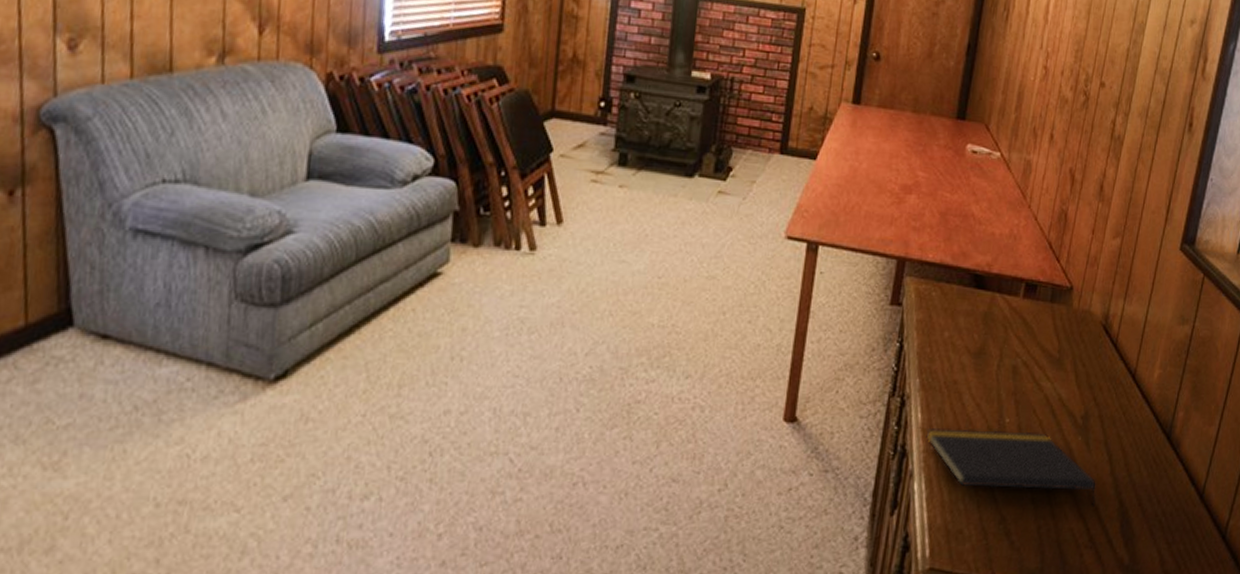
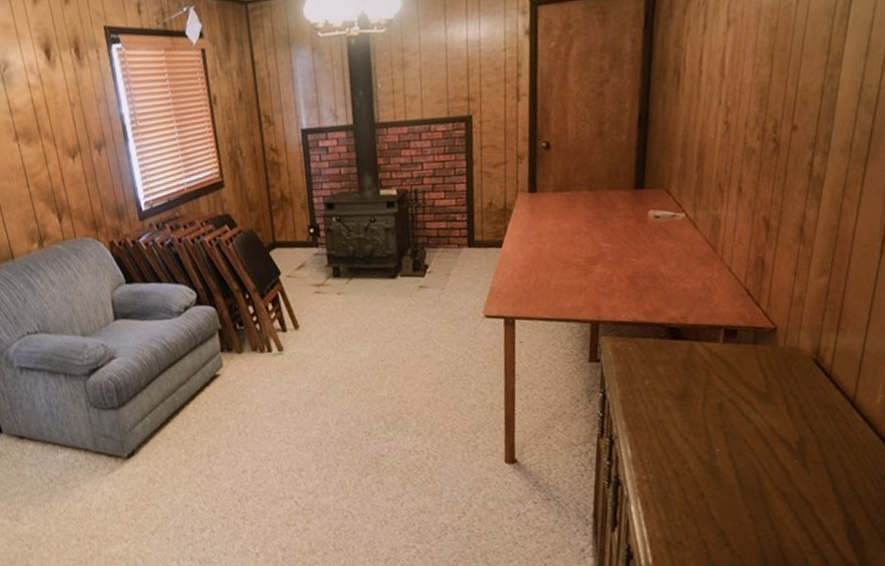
notepad: present [926,427,1096,506] -> none [637,458,818,519]

